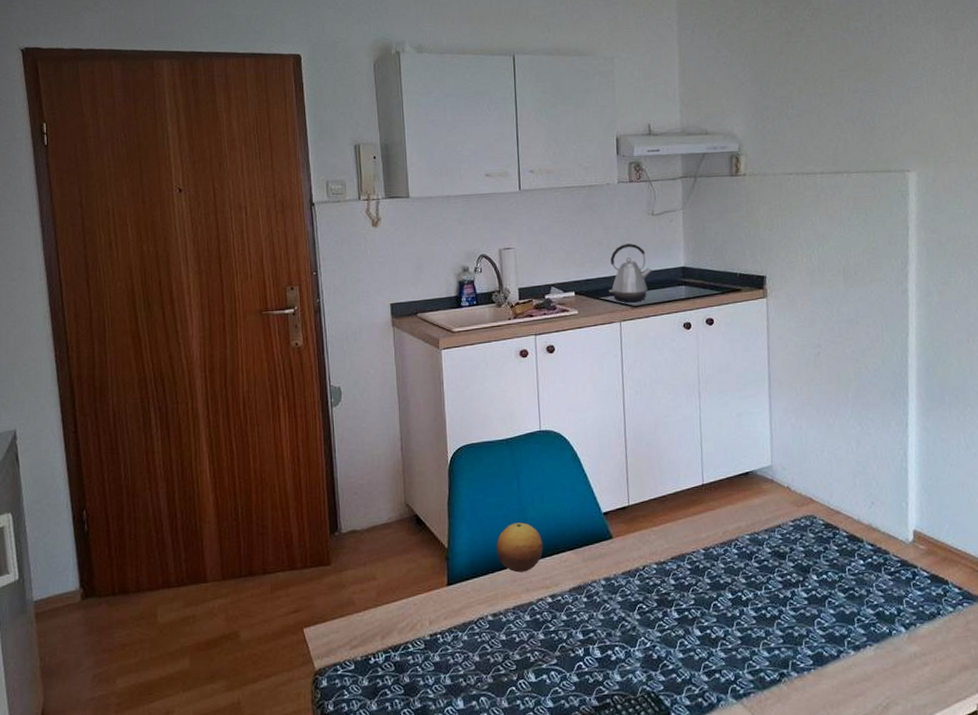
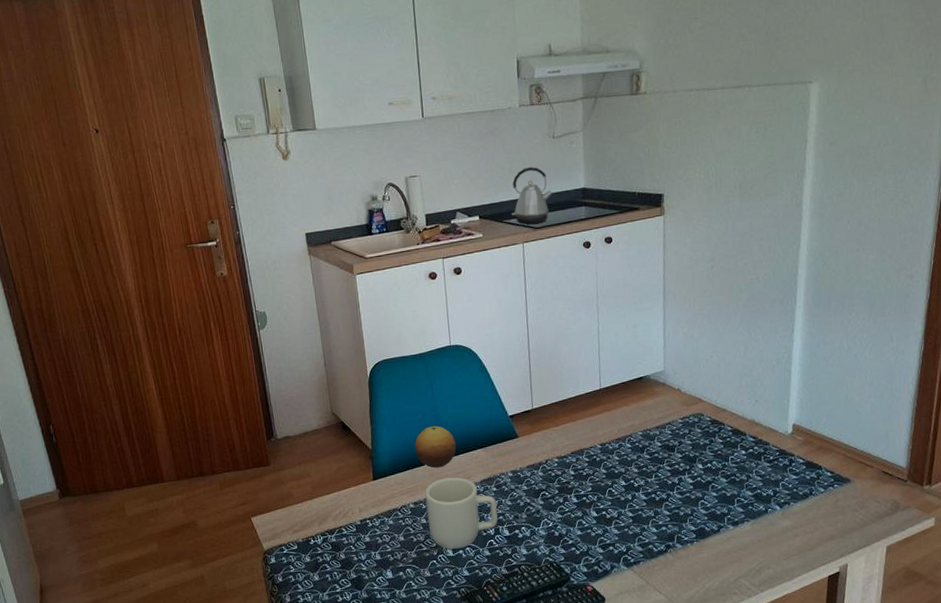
mug: none [506,584,589,674] -> present [425,477,498,550]

